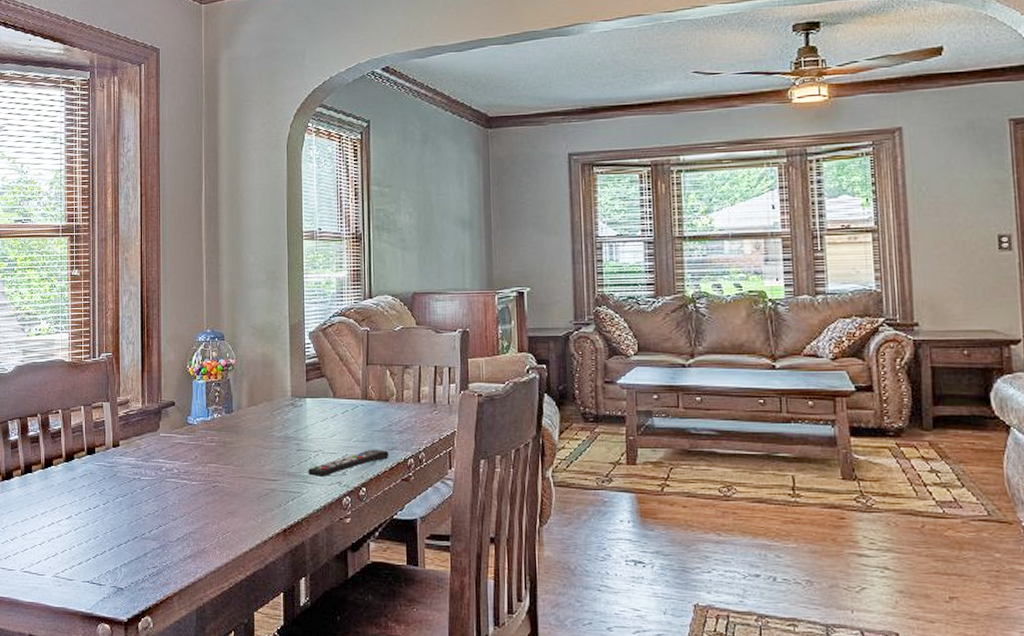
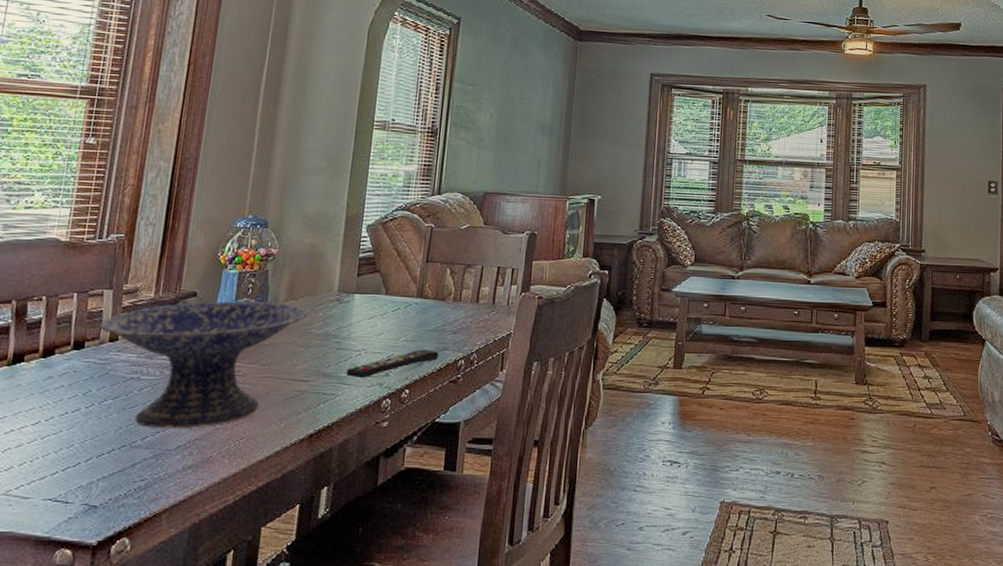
decorative bowl: none [103,409,268,523] -> present [98,301,308,429]

